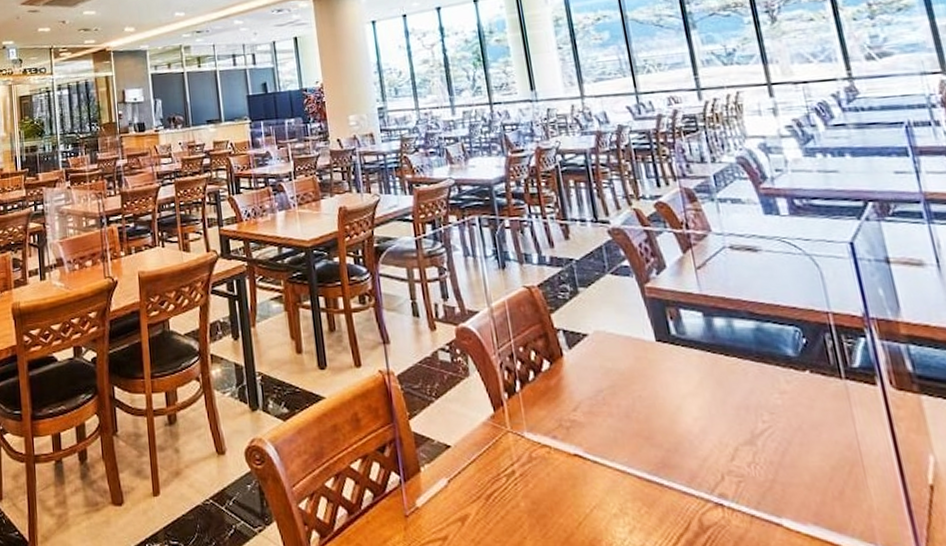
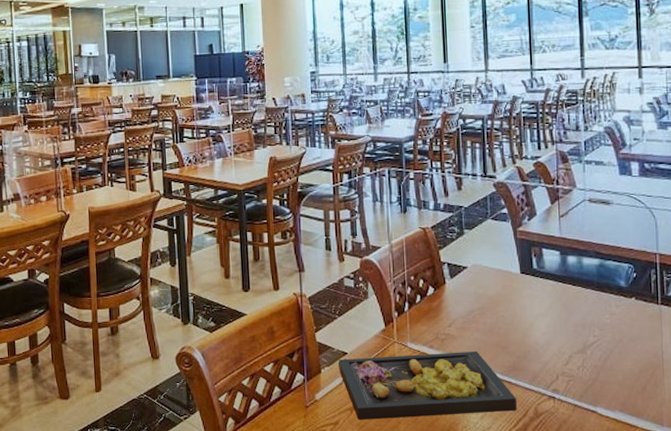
food tray: none [440,443,675,534] -> present [339,352,517,420]

